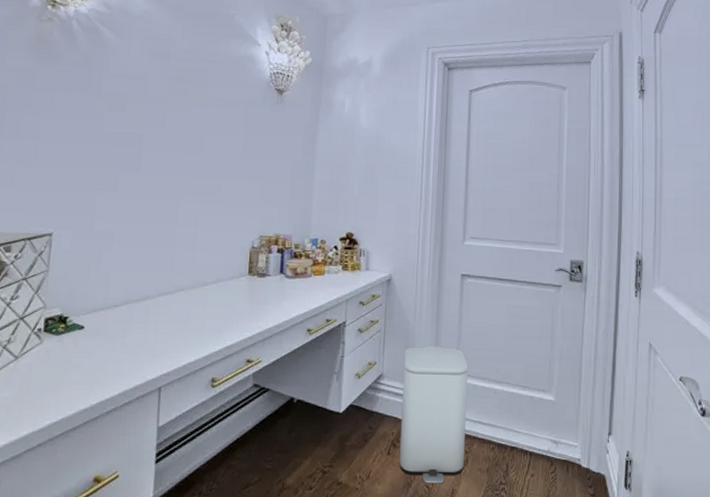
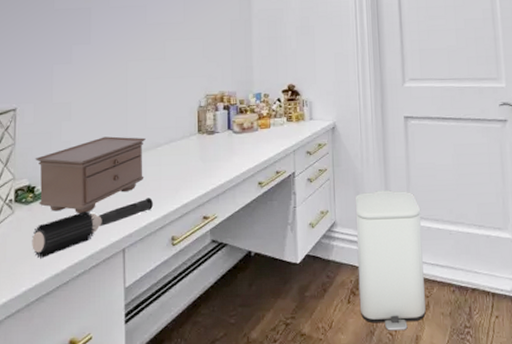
hairbrush: none [60,337,195,392] -> present [32,198,153,259]
jewelry box: none [69,270,192,349] -> present [35,136,146,214]

